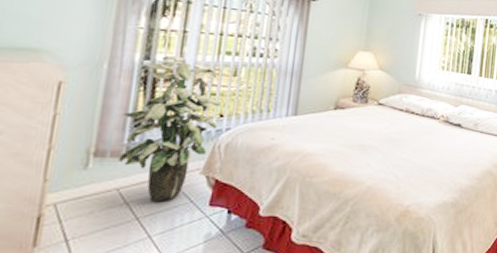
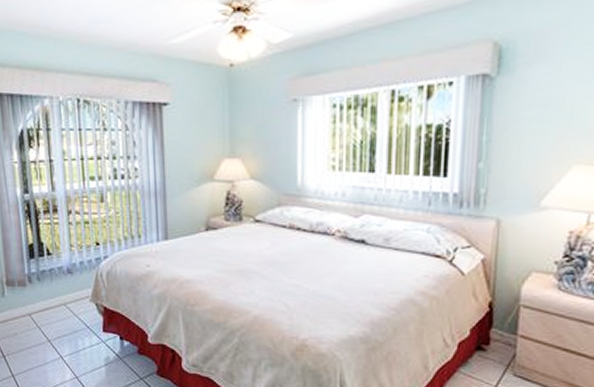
indoor plant: present [118,55,221,201] -> none [19,186,96,326]

